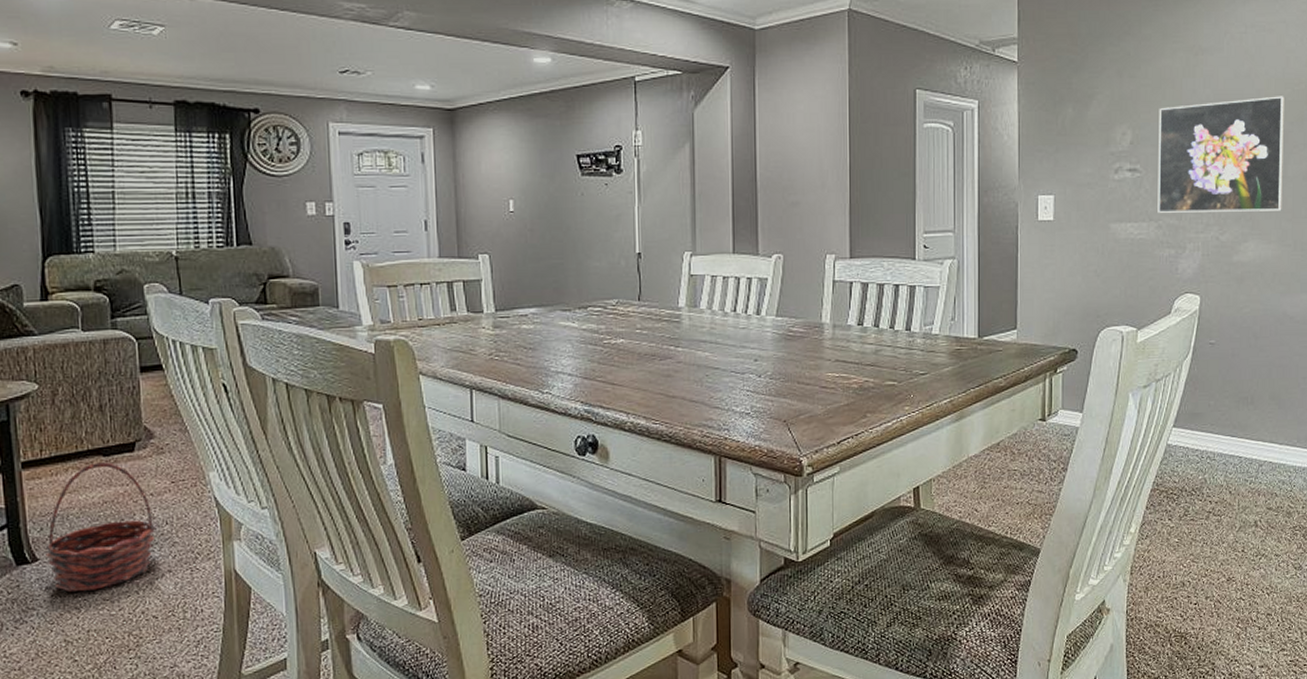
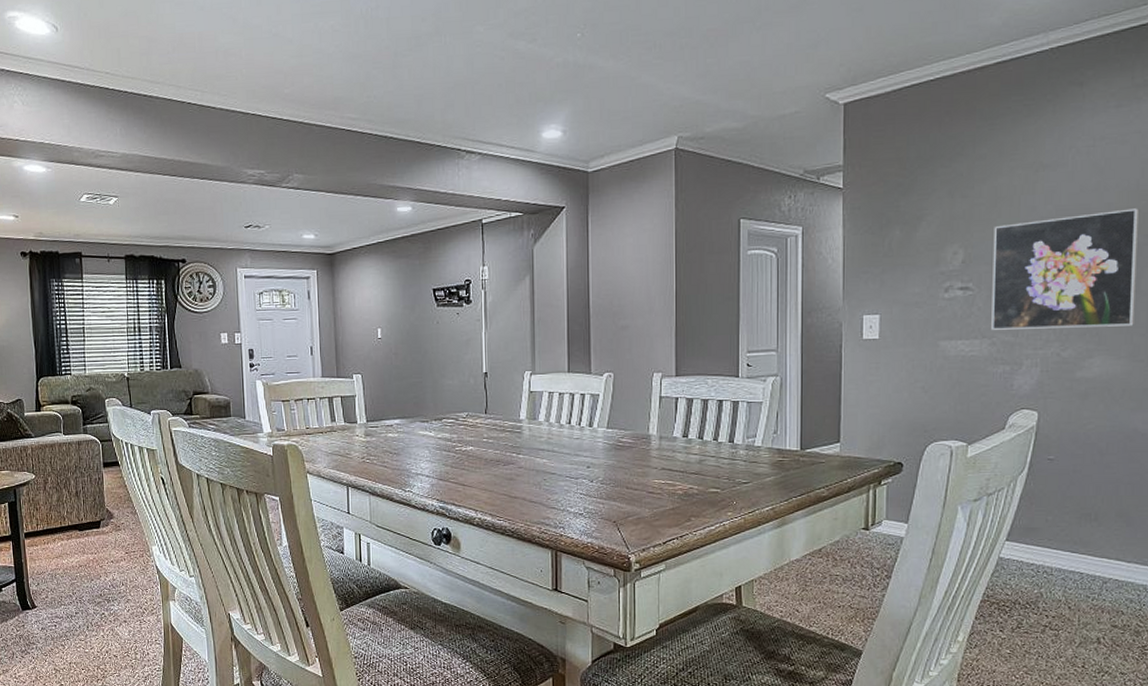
basket: present [45,462,156,592] -> none [41,535,115,633]

